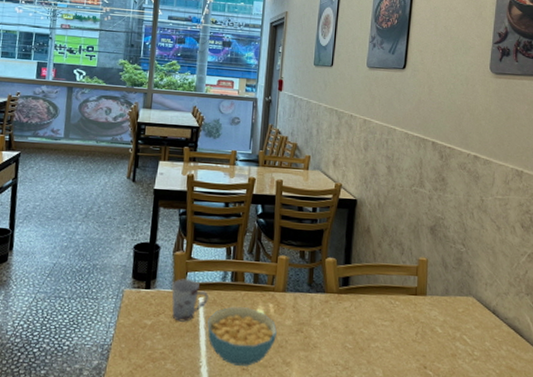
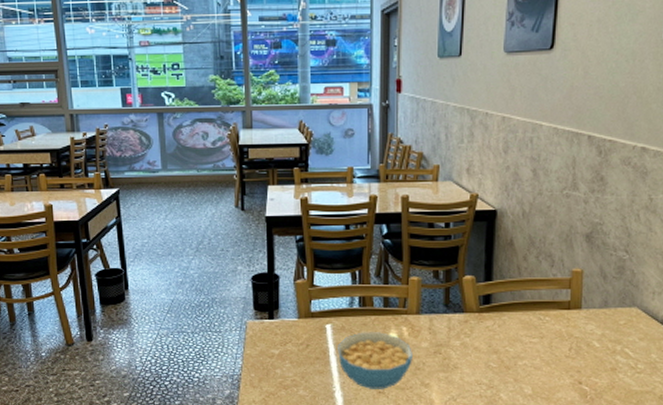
cup: present [171,279,209,322] -> none [296,307,336,350]

